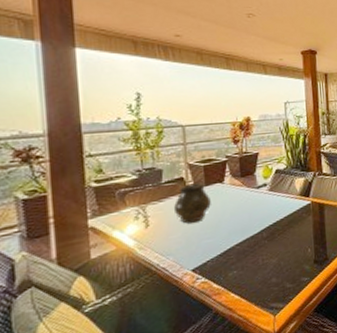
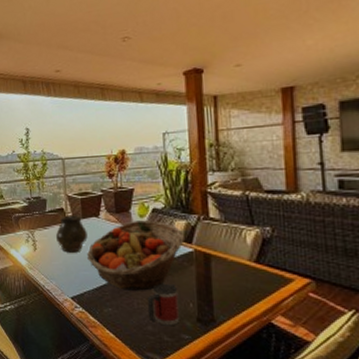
fruit basket: none [210,180,303,251] -> present [87,220,184,291]
mug: none [271,235,300,275] -> present [147,284,179,326]

